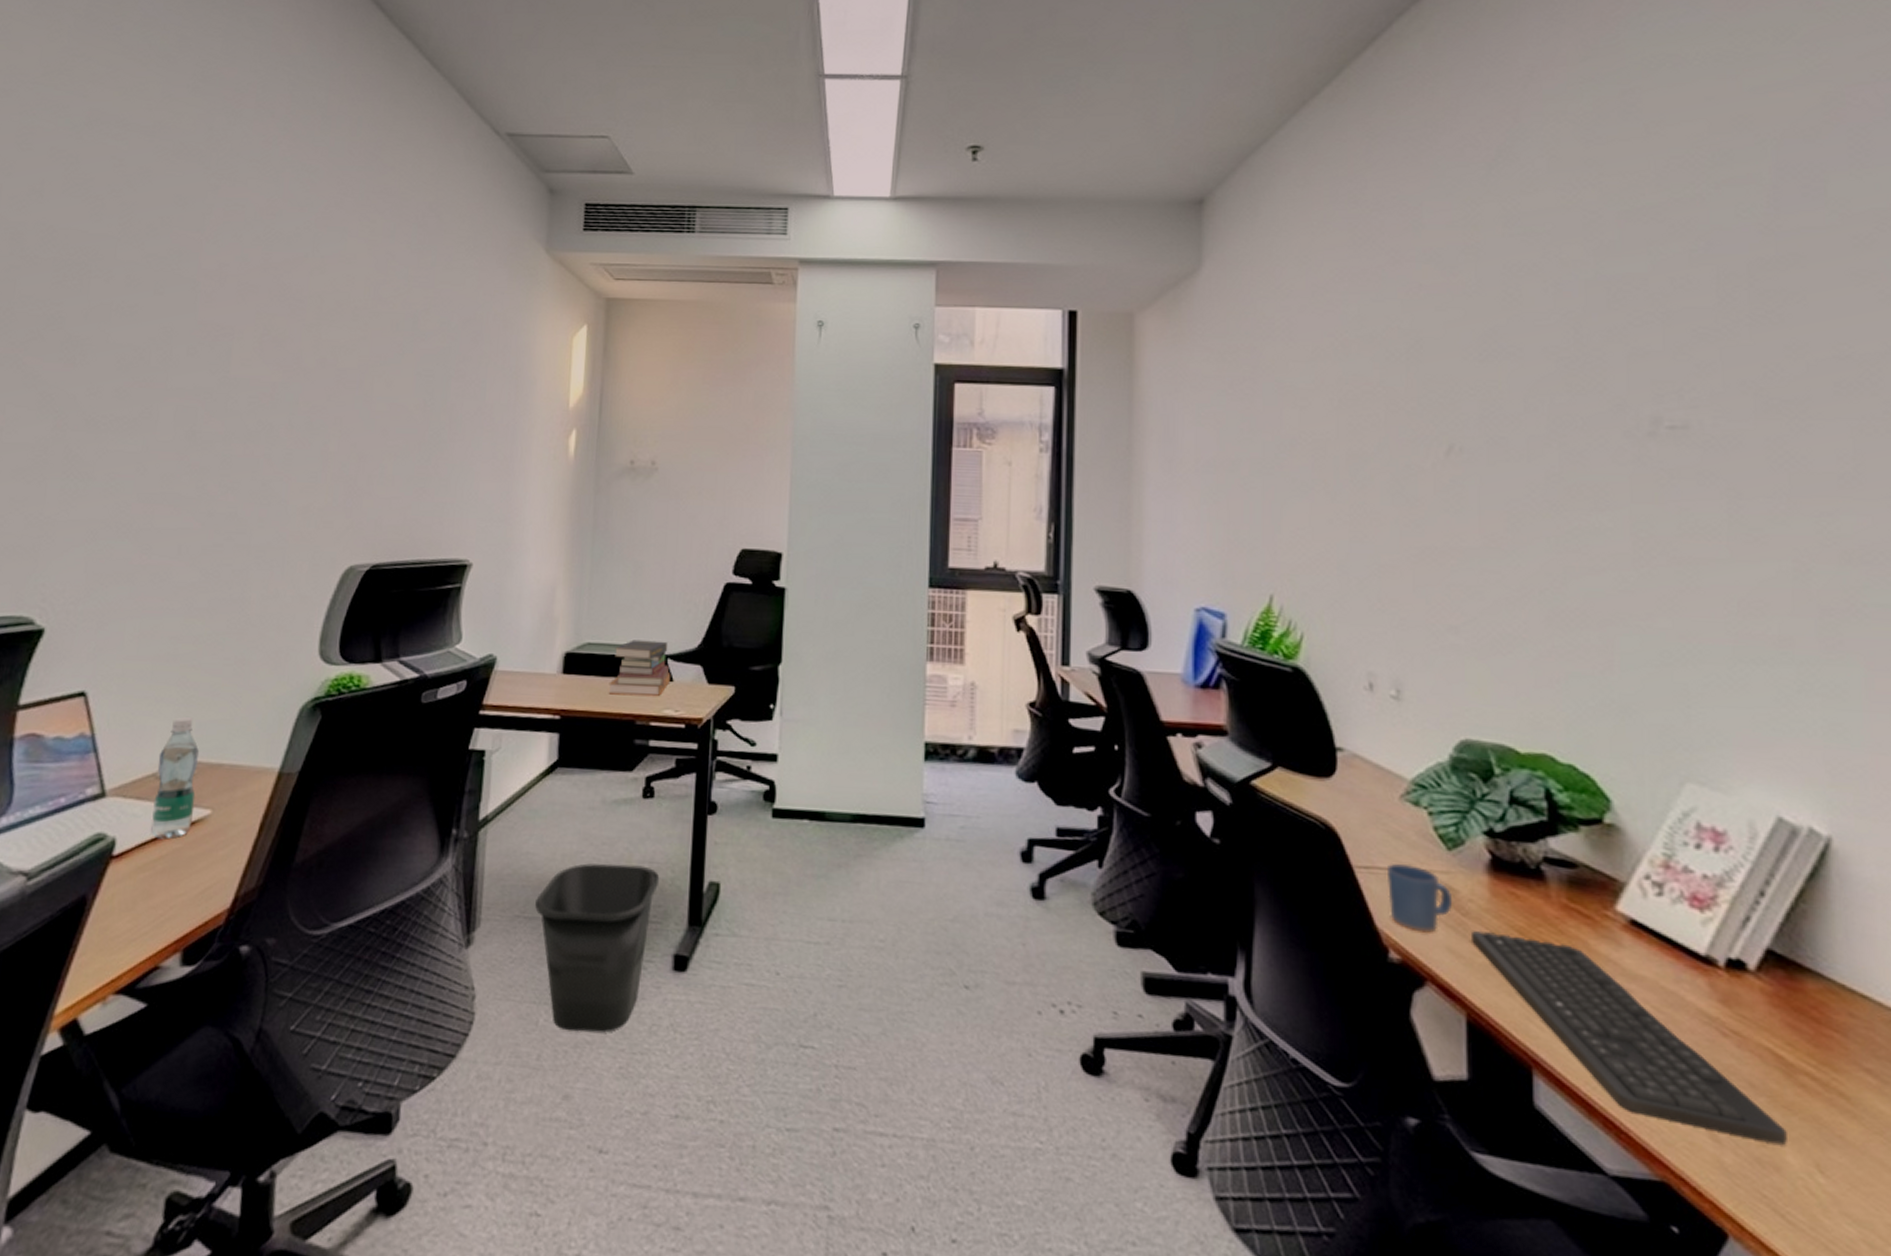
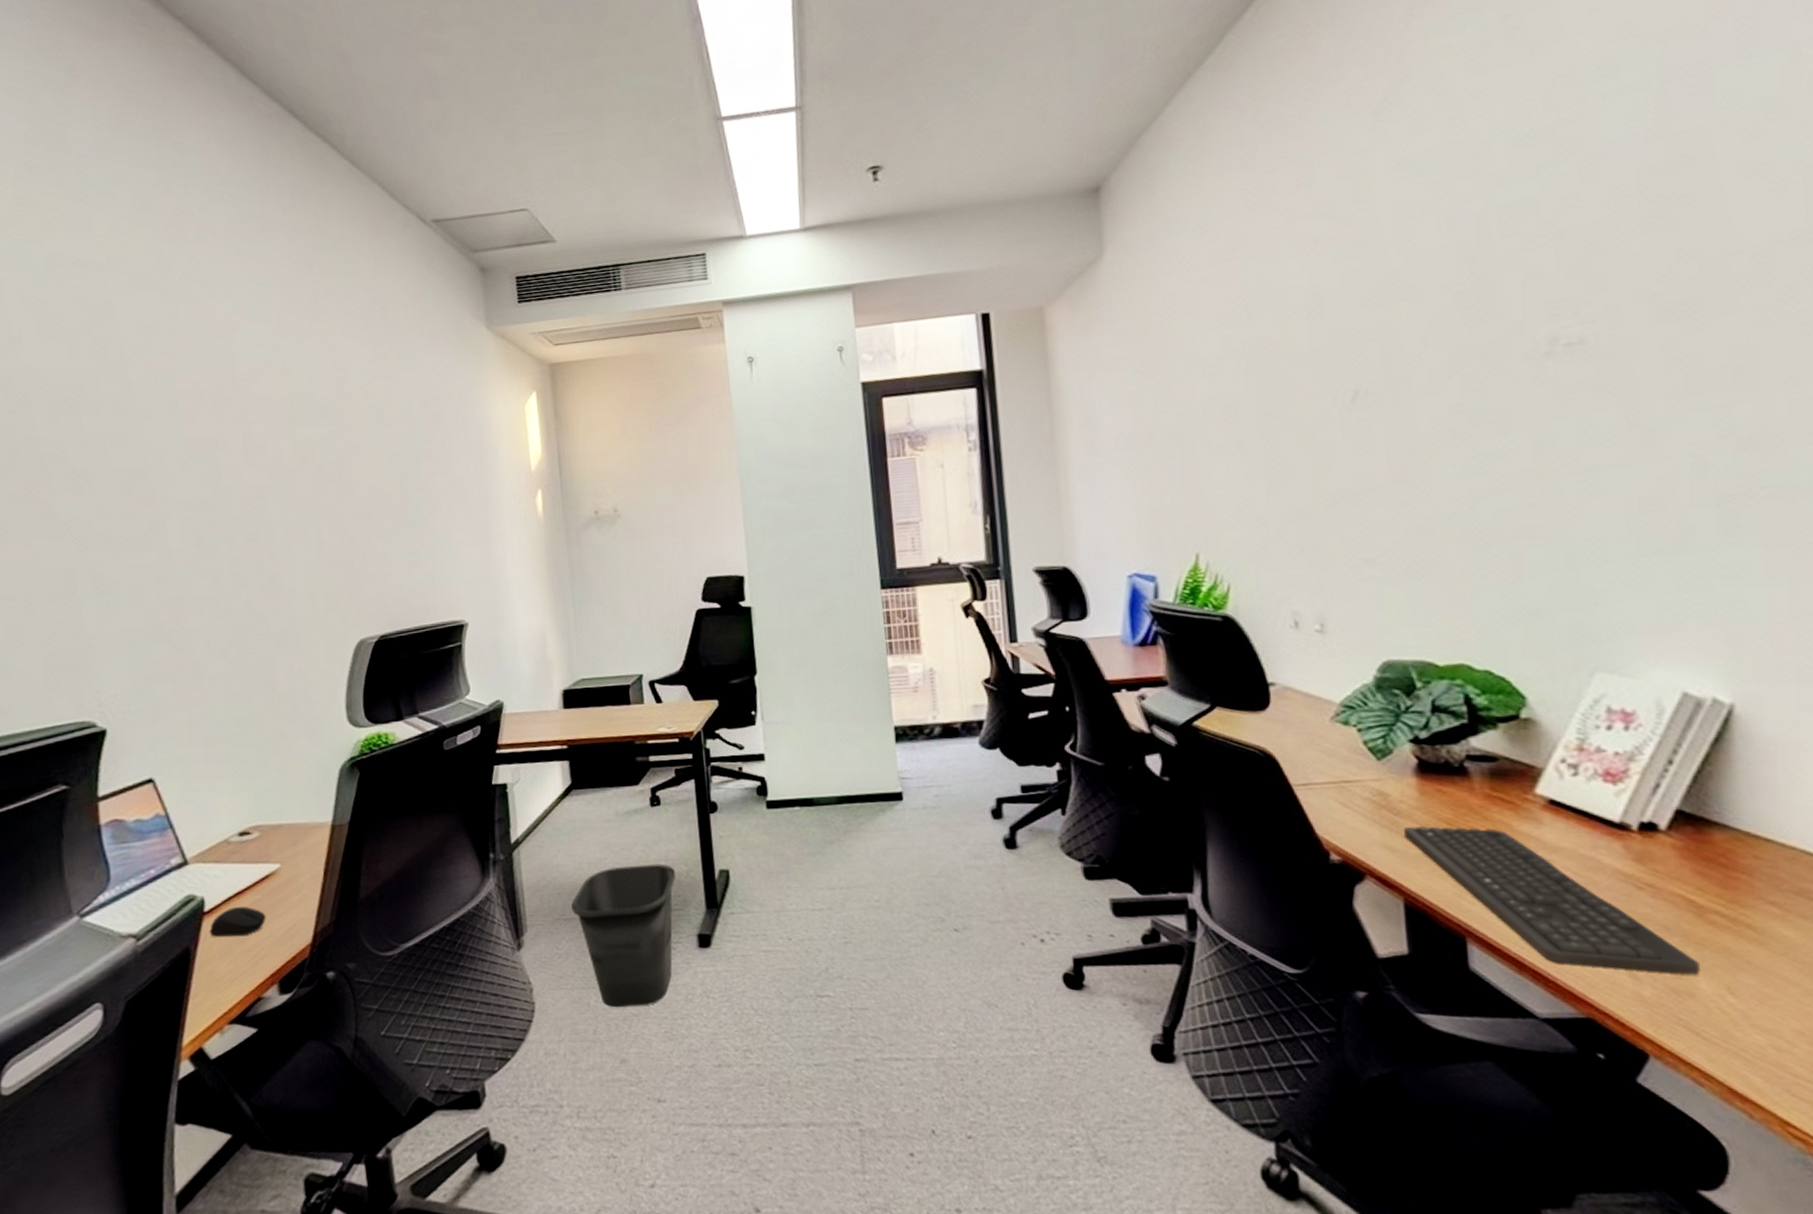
computer mouse: none [115,854,183,889] -> present [210,907,266,937]
bottle: present [151,716,200,840] -> none [226,787,266,894]
books: present [608,639,671,696] -> none [606,668,660,721]
mug: present [1386,864,1453,932] -> none [1322,777,1386,833]

